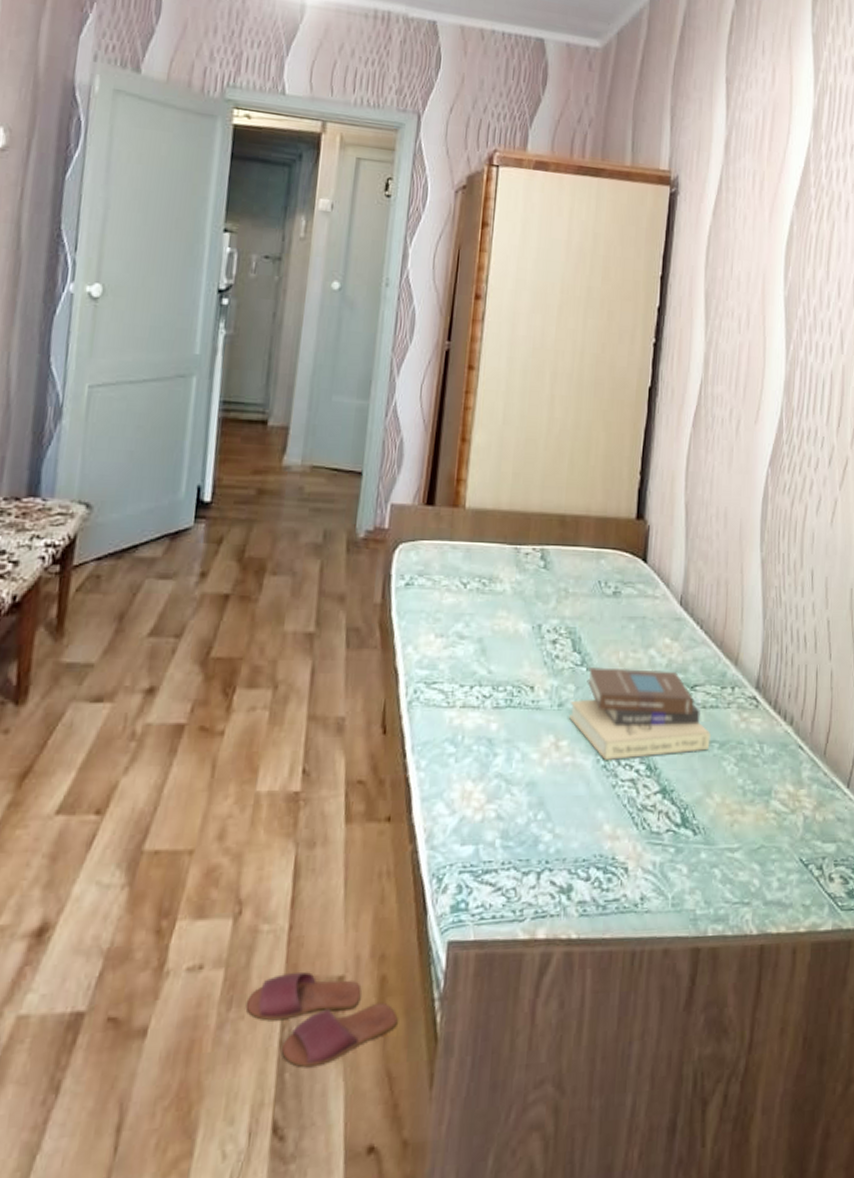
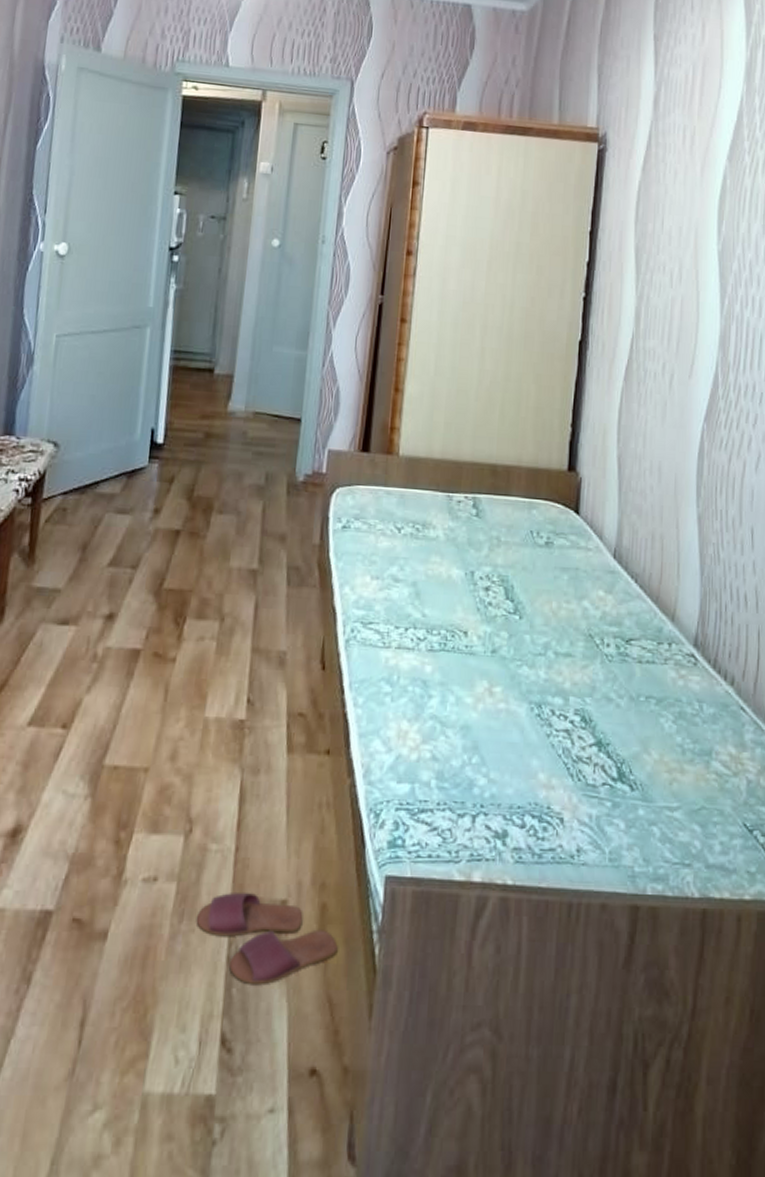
books: present [569,666,711,761] -> none [503,614,647,710]

